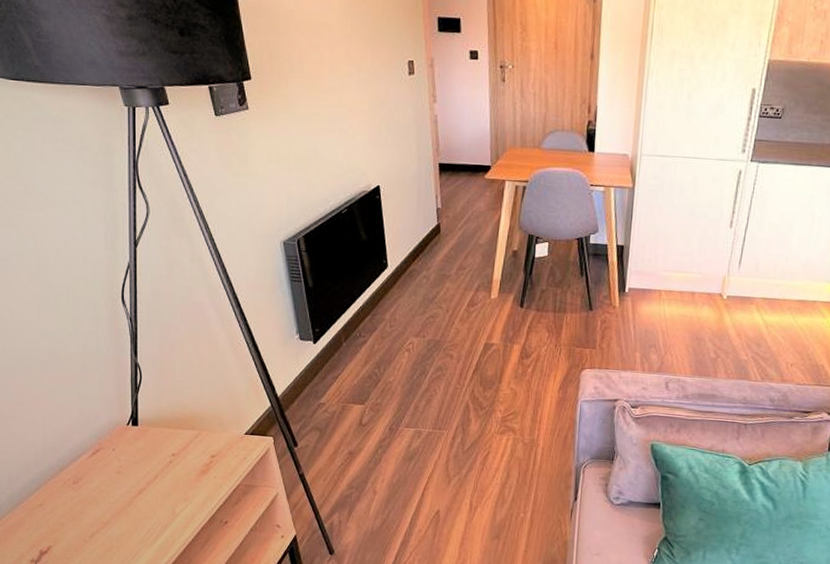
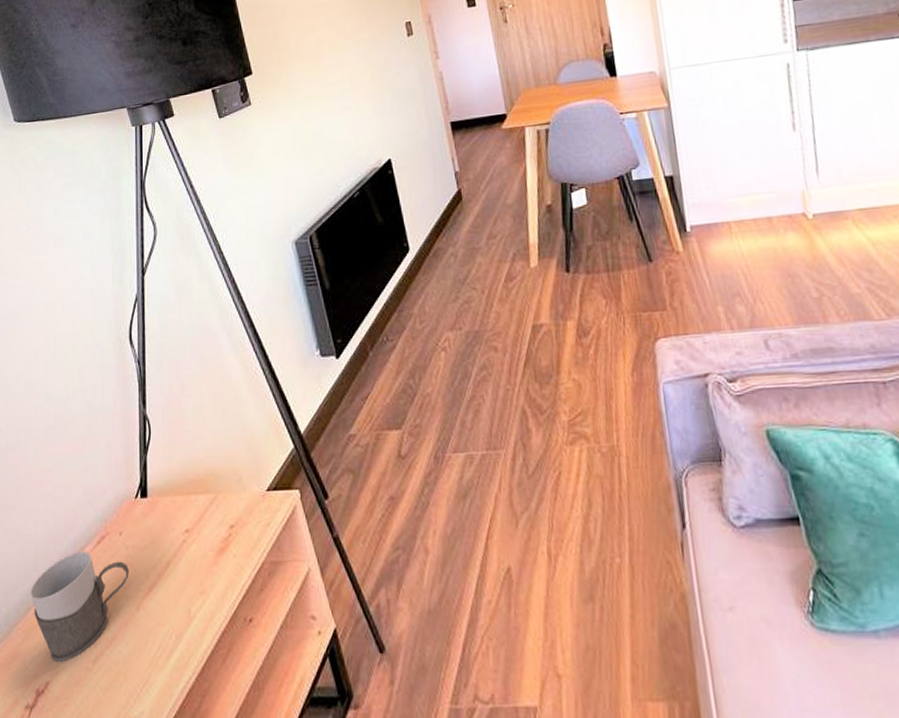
mug: none [31,458,121,535] -> present [30,551,129,663]

